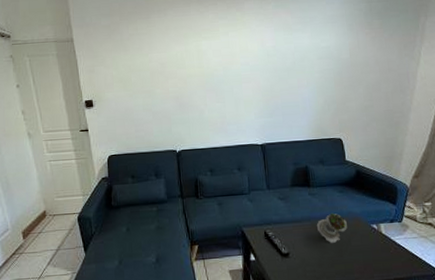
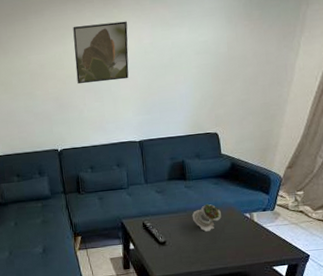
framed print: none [195,24,251,84] -> present [73,21,129,84]

